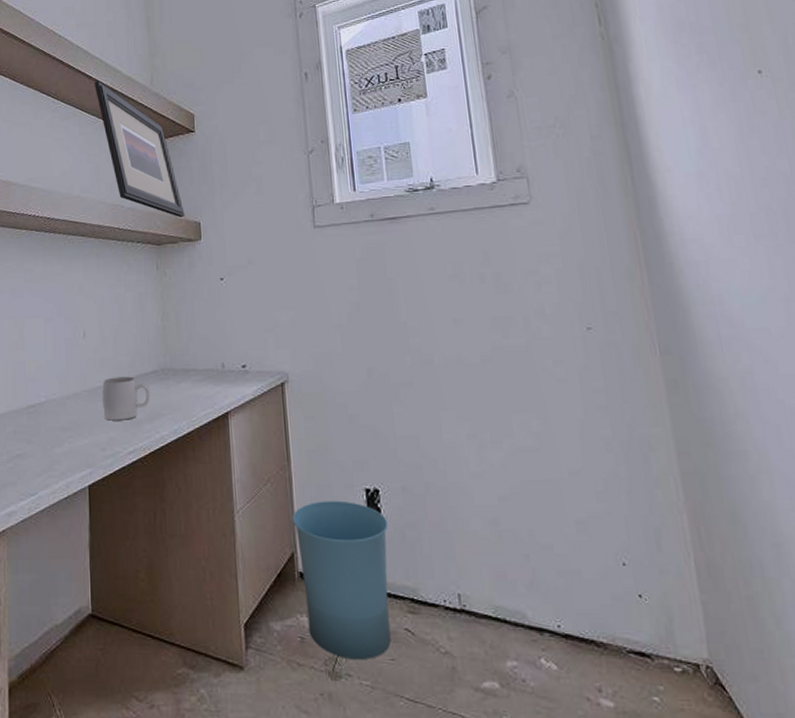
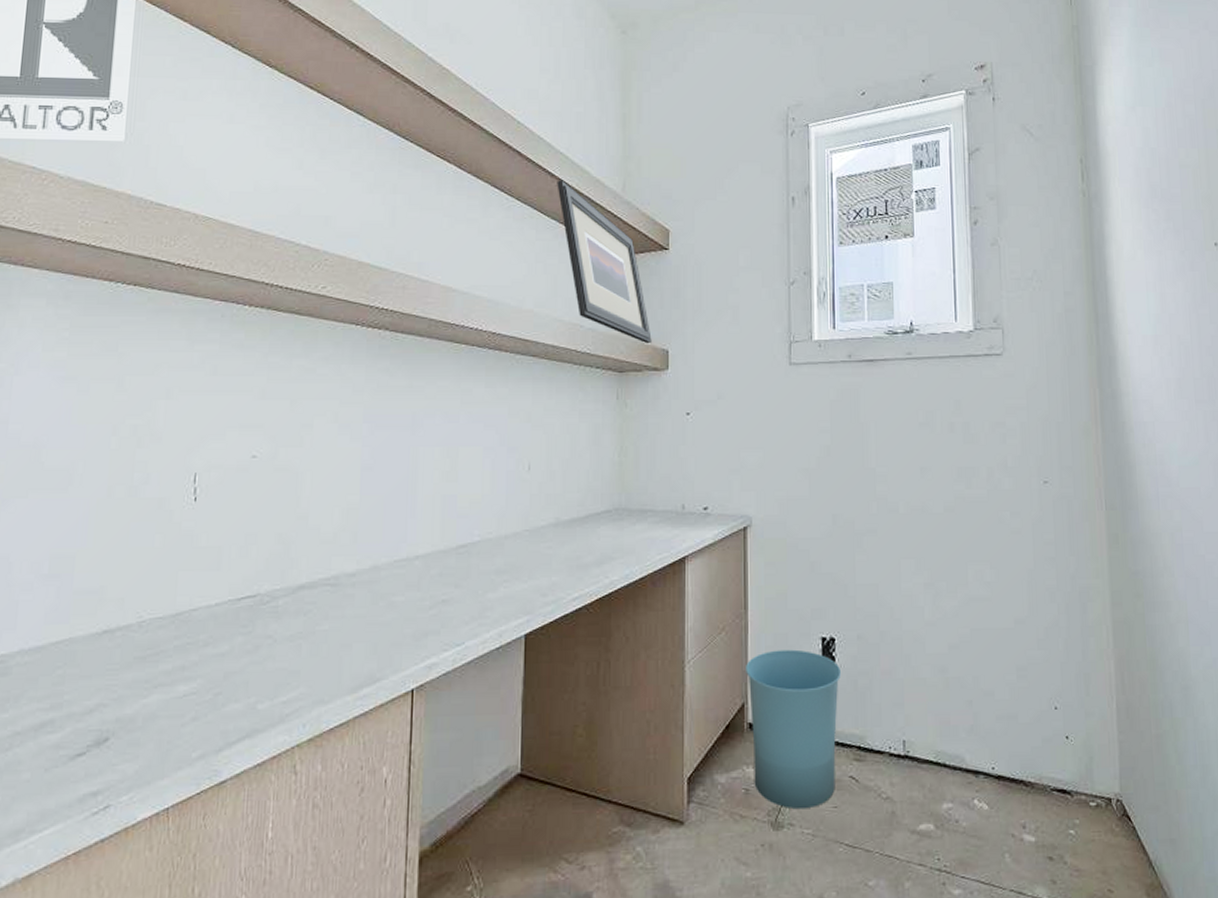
mug: present [101,376,151,421] -> none [545,515,602,564]

